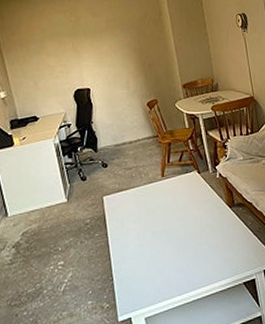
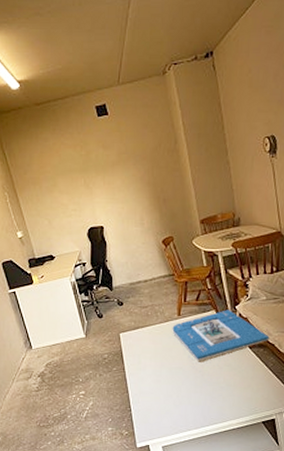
architectural model: none [156,170,247,224] -> present [172,310,270,362]

